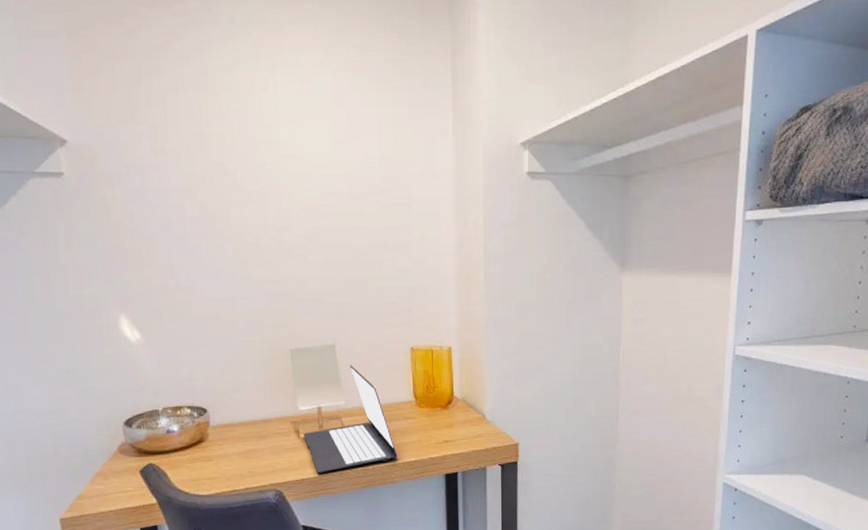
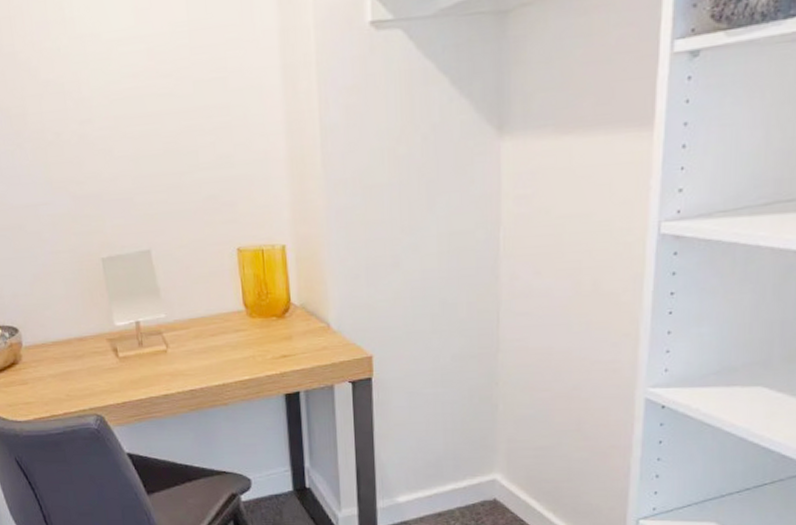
laptop: present [303,365,399,473] -> none [122,272,230,396]

